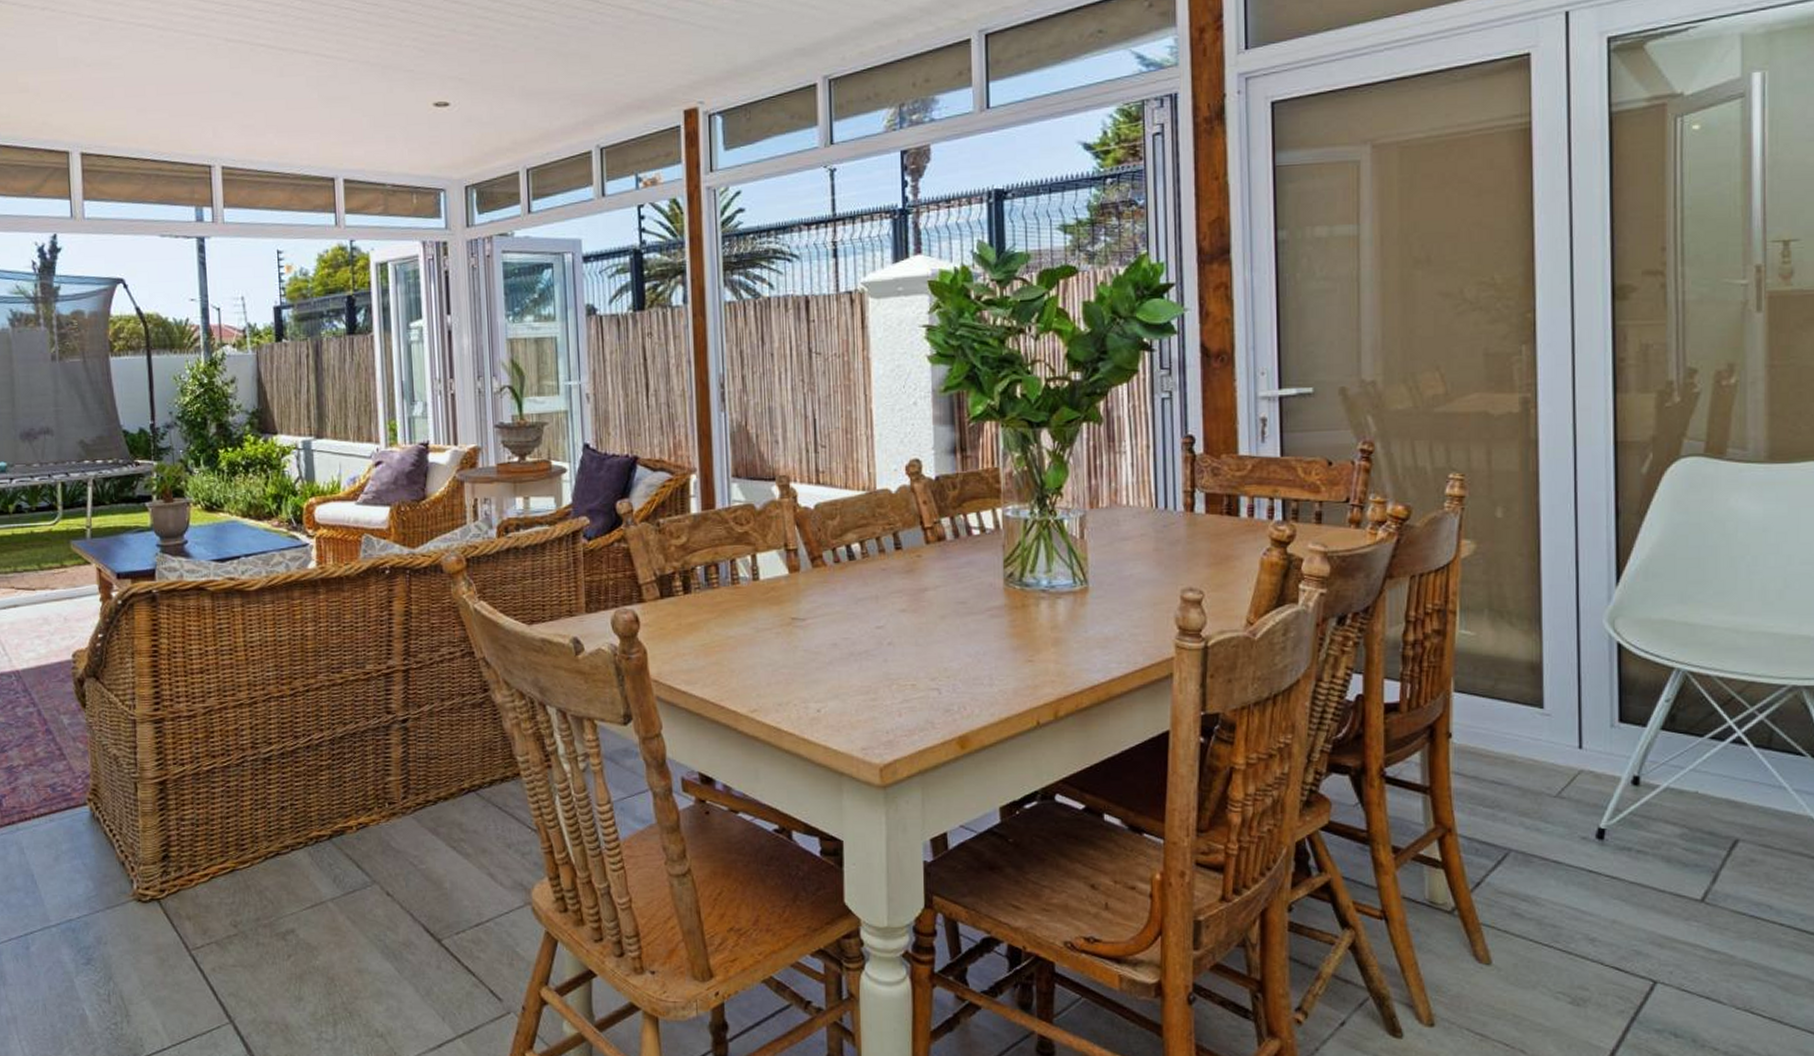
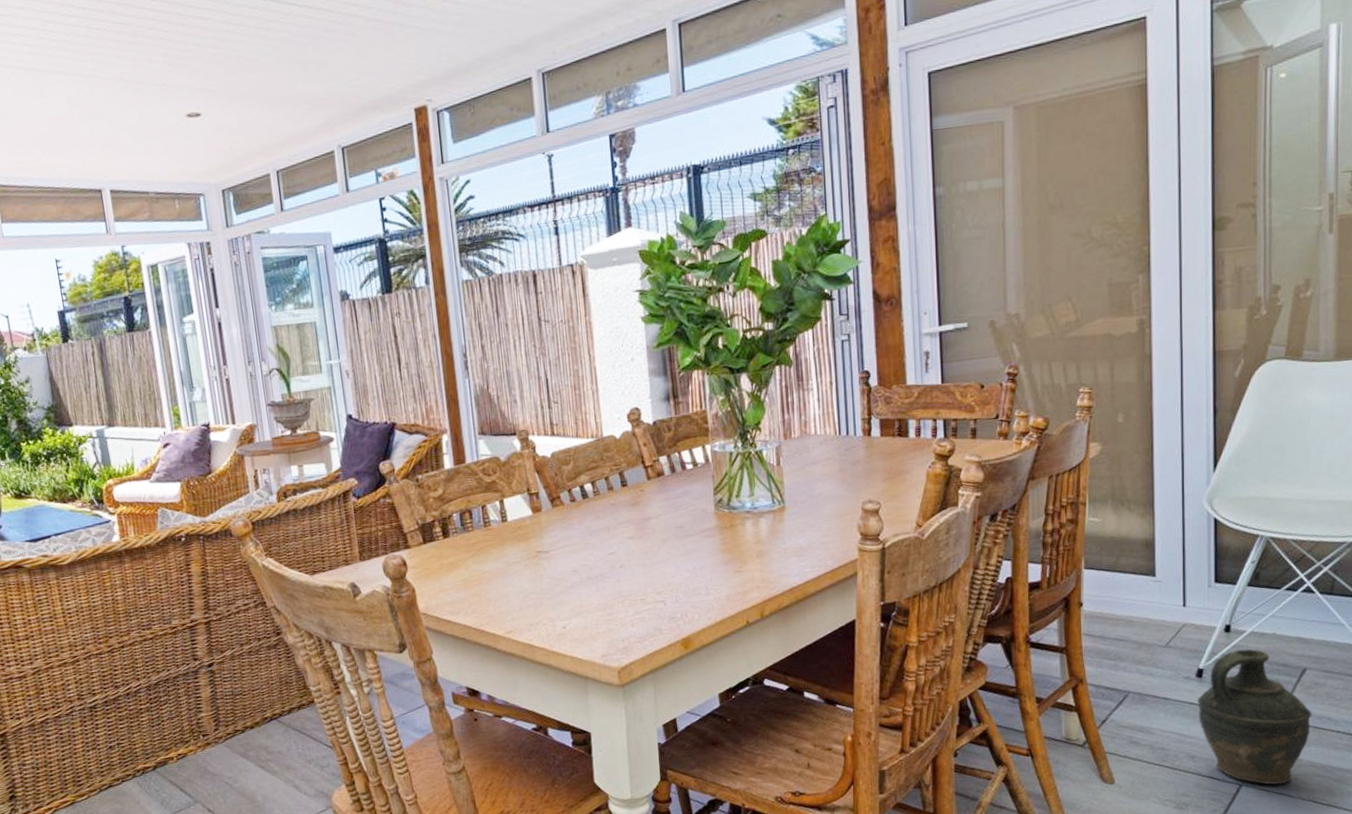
ceramic jug: none [1598,808,1747,986] -> present [1198,649,1312,785]

